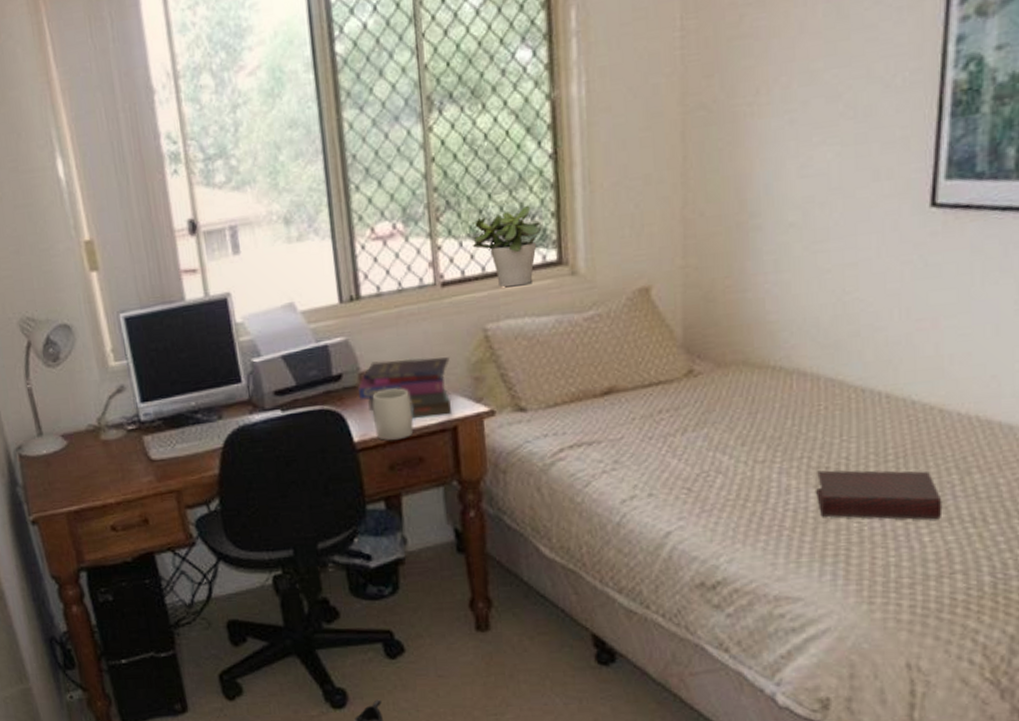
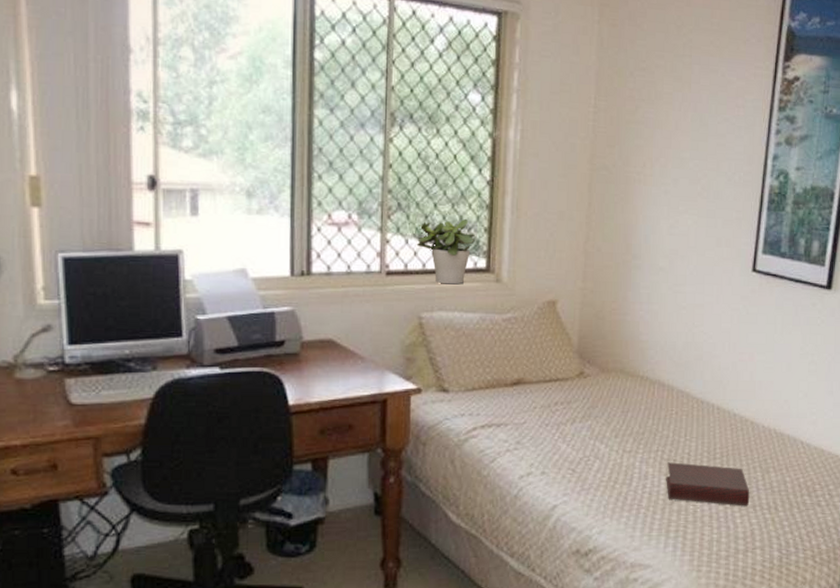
books: present [358,357,452,418] -> none [299,333,386,388]
mug: present [372,388,414,441] -> none [309,359,347,407]

